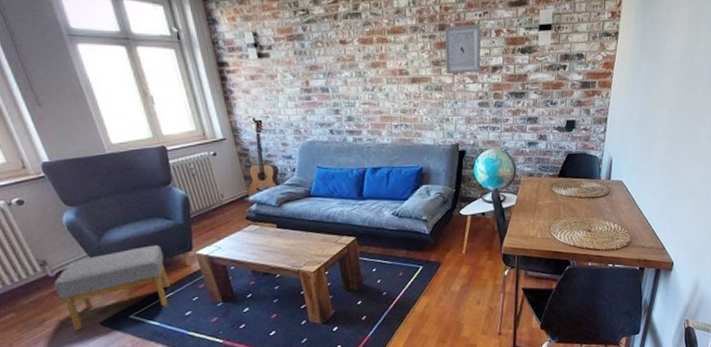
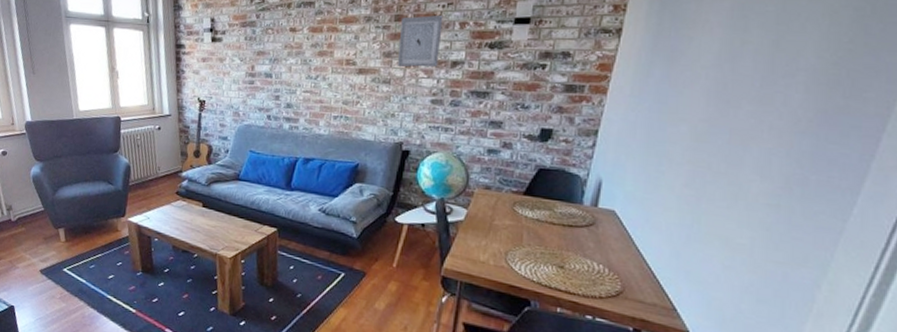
footstool: present [55,245,170,331] -> none [13,206,101,274]

